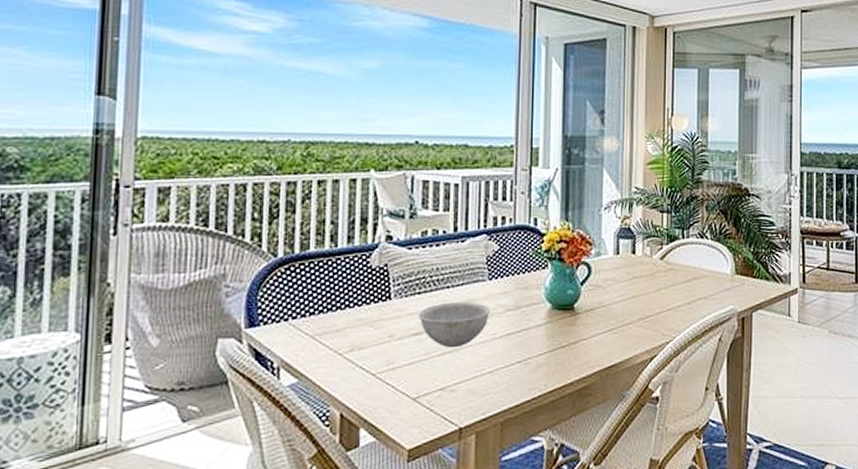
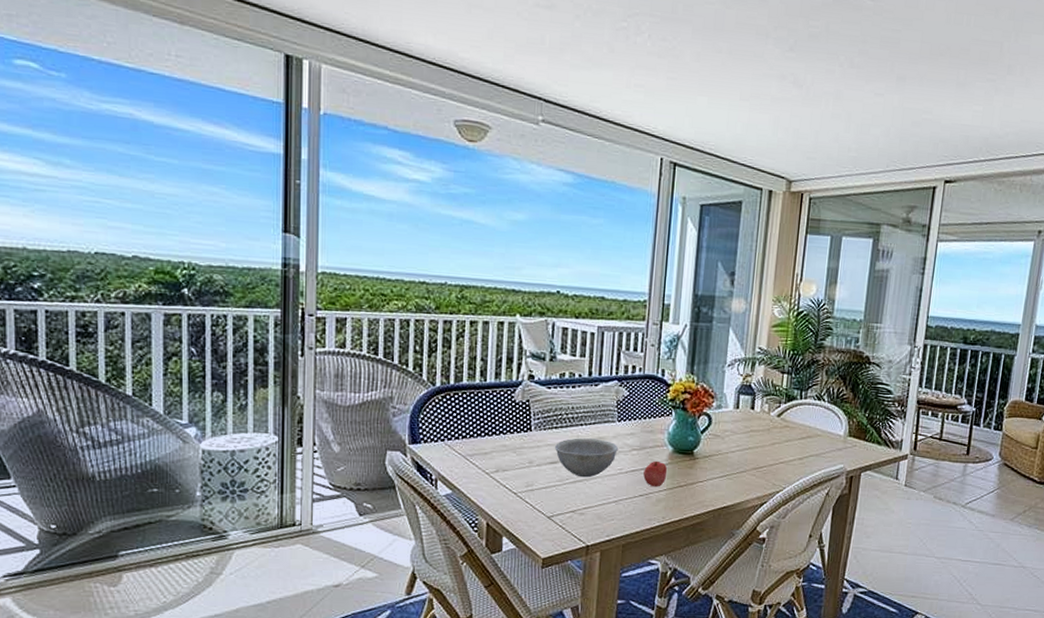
apple: none [520,320,547,351] -> present [643,460,668,487]

